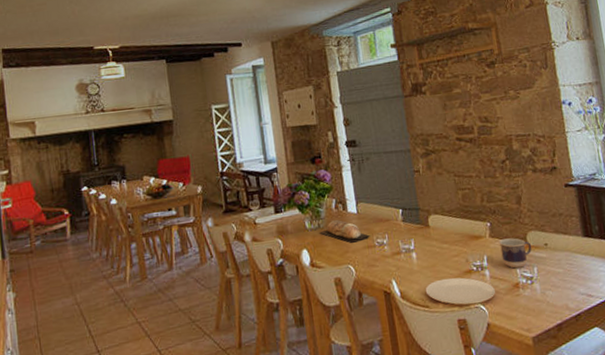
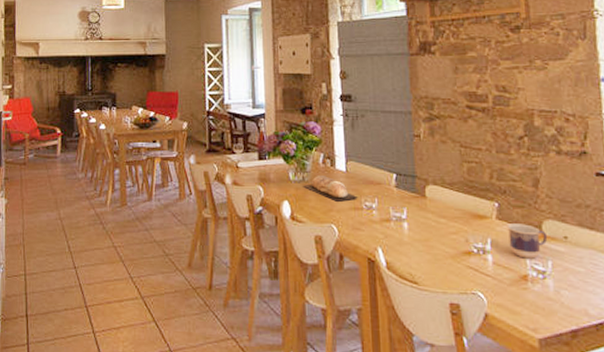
plate: present [425,277,496,305] -> none [414,255,499,290]

